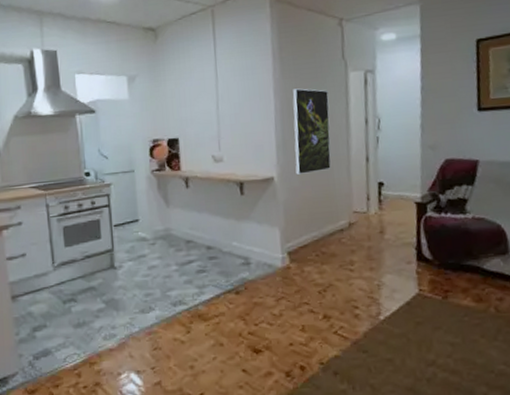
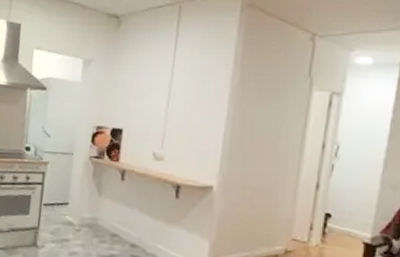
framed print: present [292,88,331,175] -> none [237,99,287,190]

